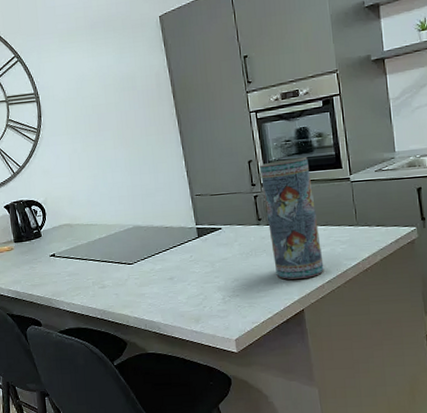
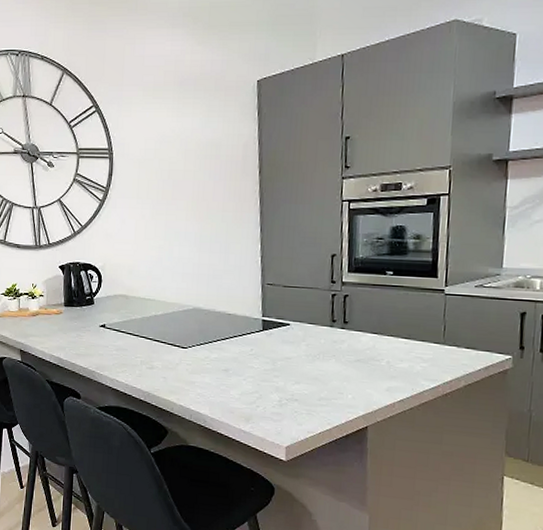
vase: present [260,157,324,279] -> none [342,258,400,393]

